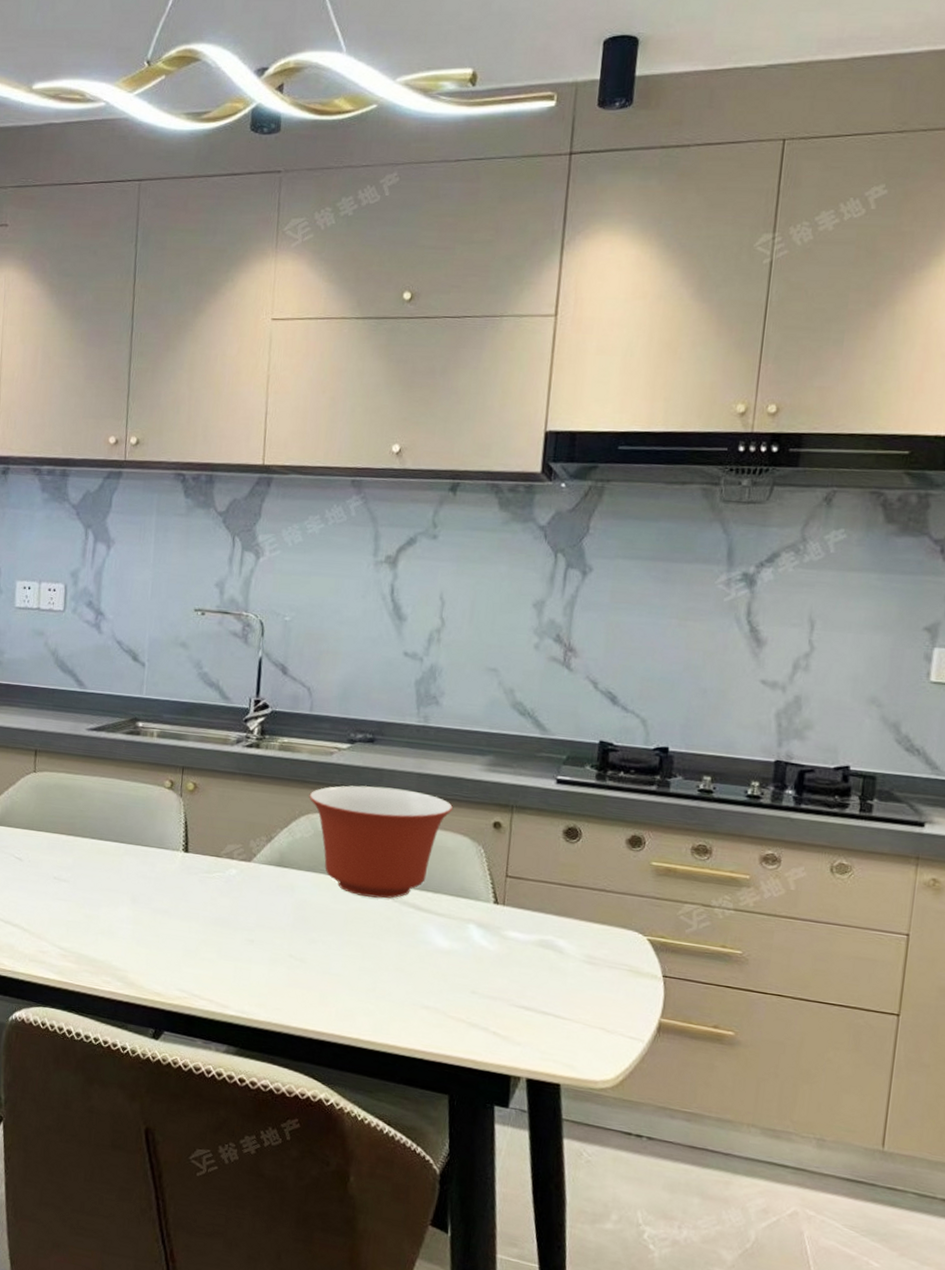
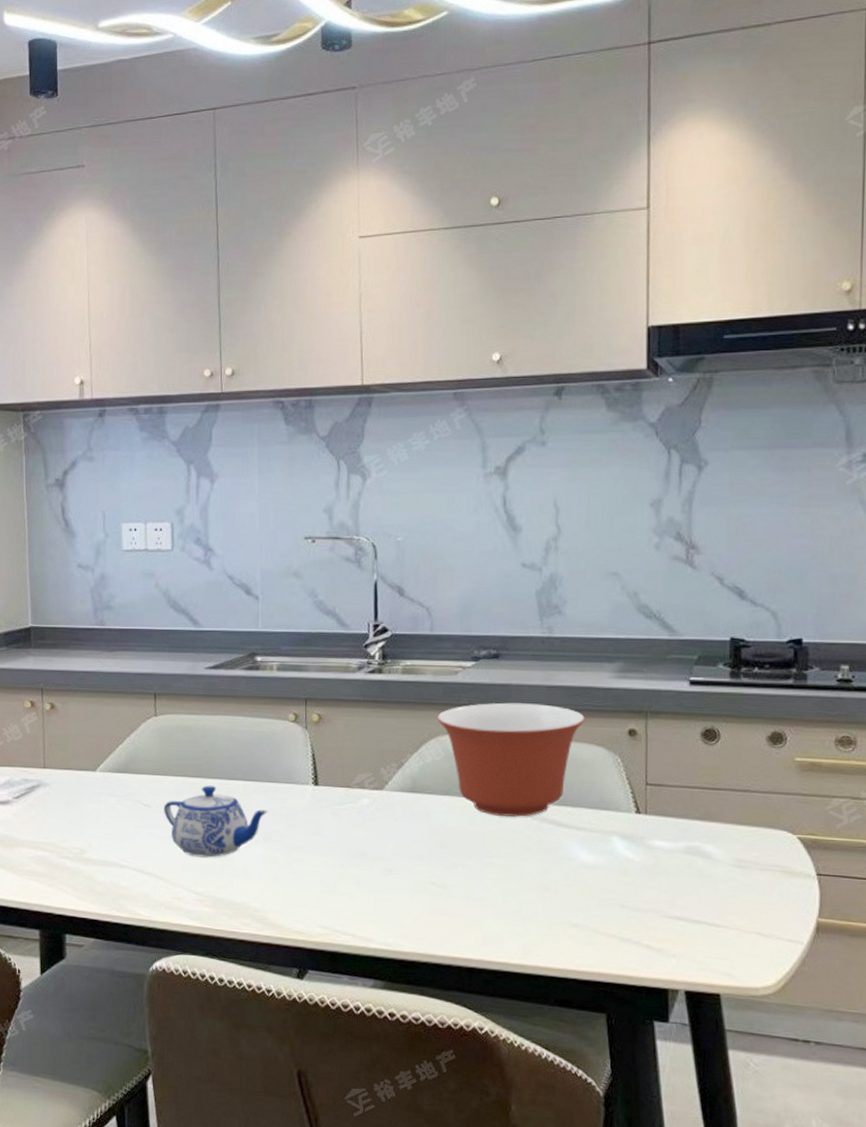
teapot: none [35,843,137,915] -> present [164,785,268,858]

